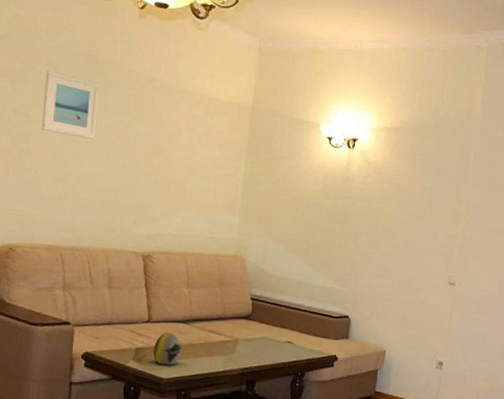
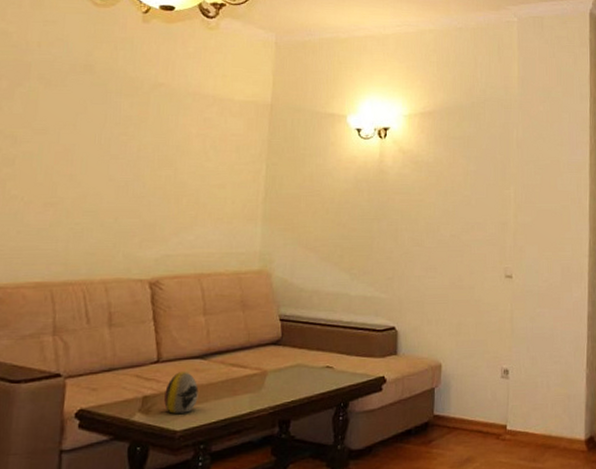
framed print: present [41,70,100,139] -> none [29,85,99,155]

